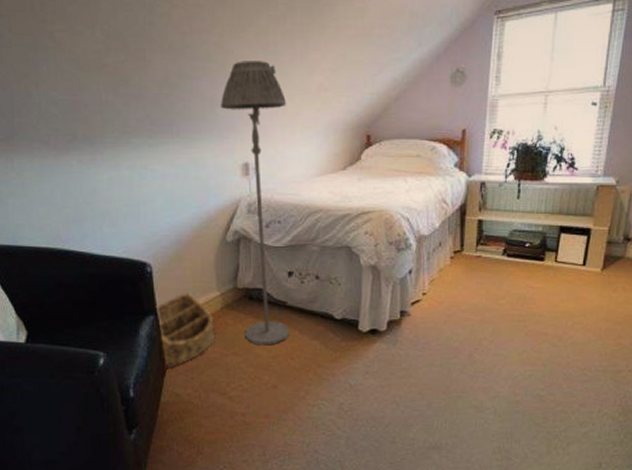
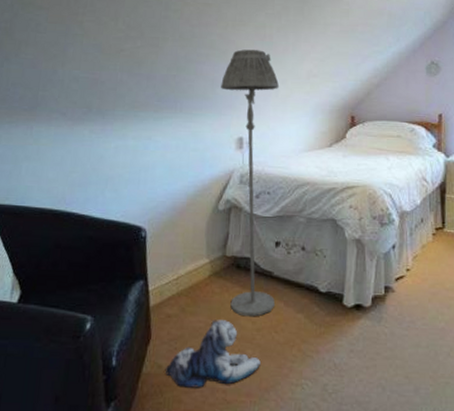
basket: present [155,293,215,367] -> none [146,259,202,335]
plush toy: none [183,350,277,413] -> present [165,320,261,388]

